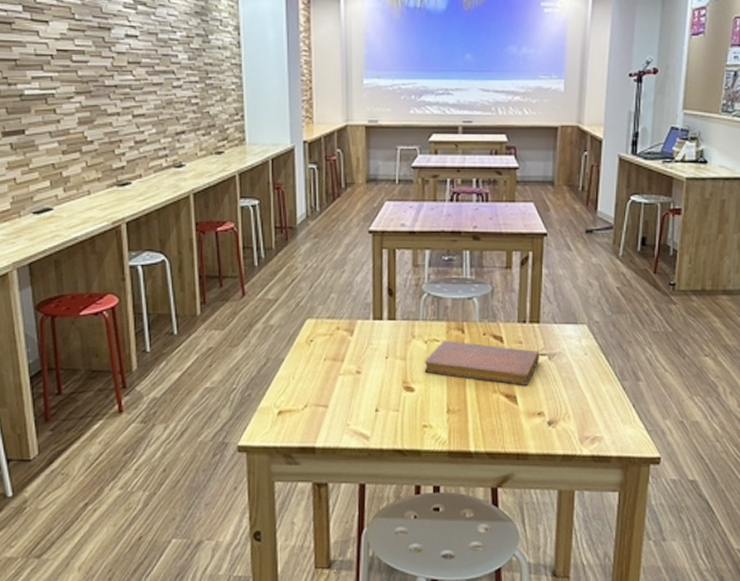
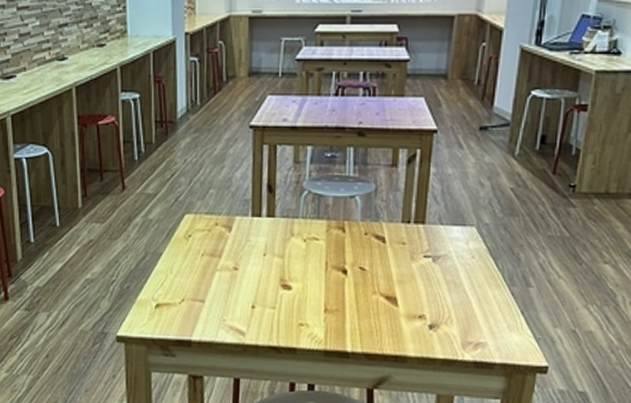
notebook: present [424,341,540,385] -> none [302,239,424,287]

